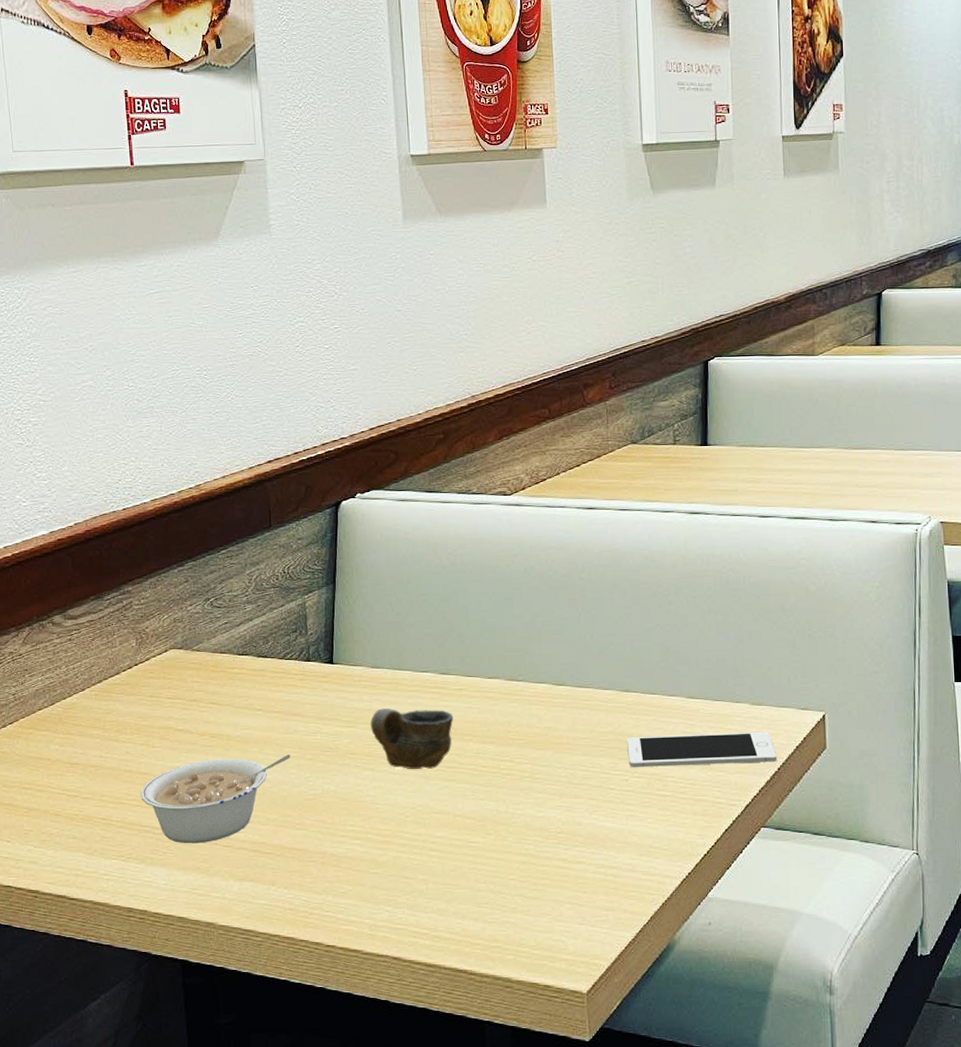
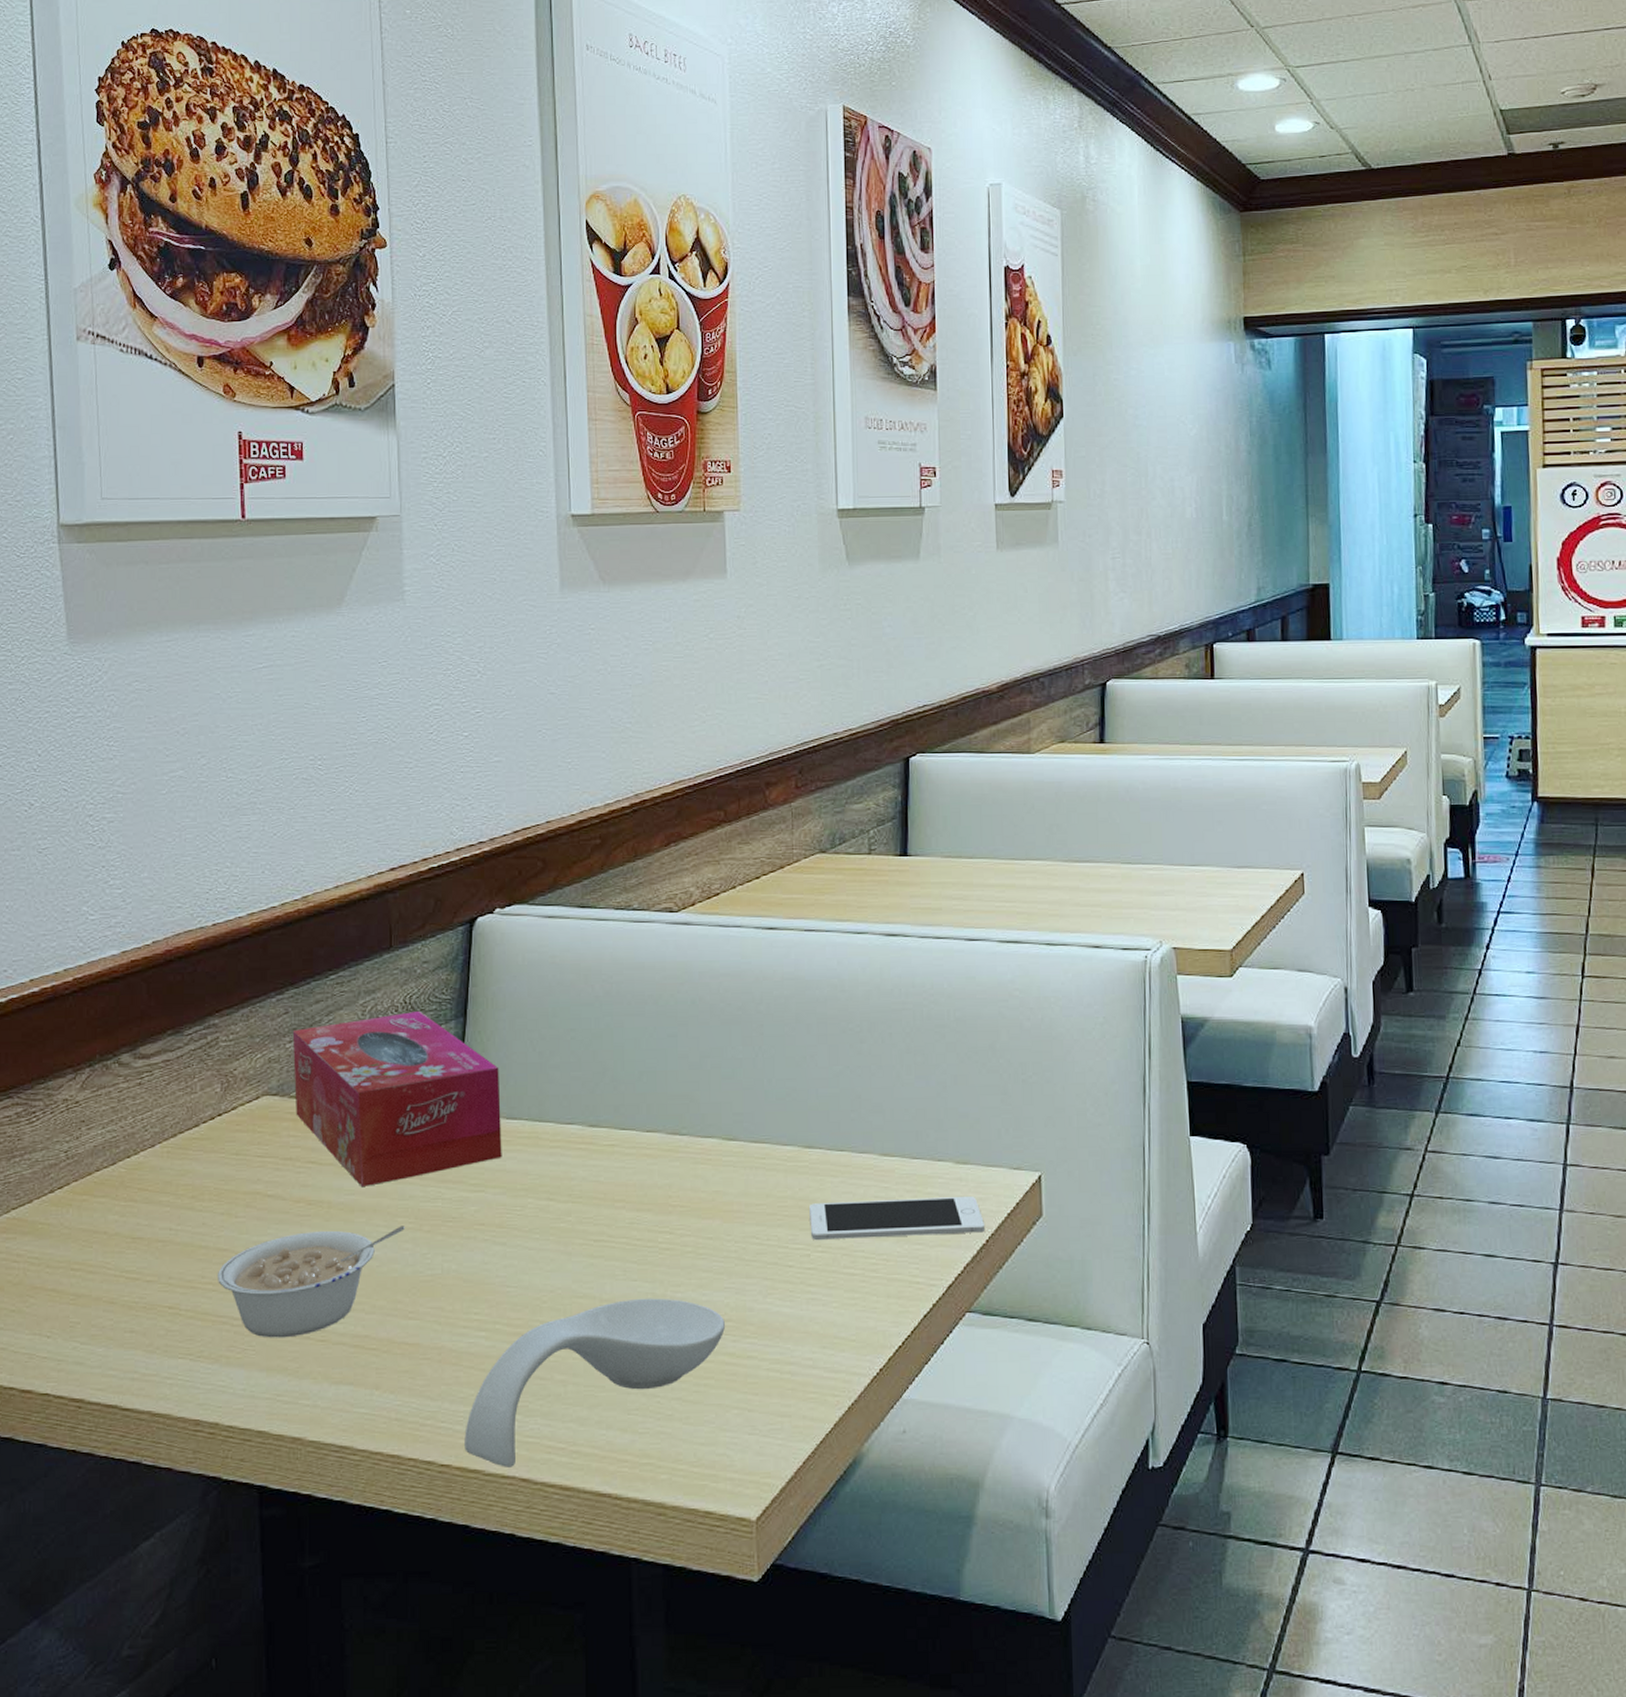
tissue box: none [192,579,369,723] -> present [292,1010,502,1186]
spoon rest: none [345,814,558,948] -> present [465,1298,725,1467]
cup: present [370,708,454,769] -> none [502,1168,604,1243]

